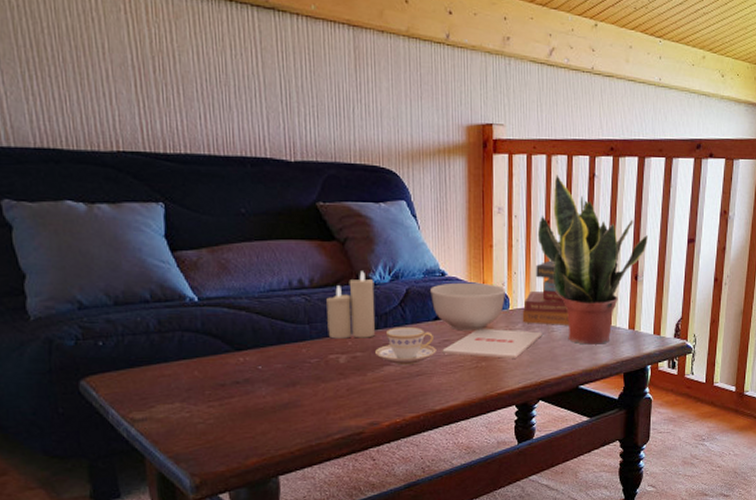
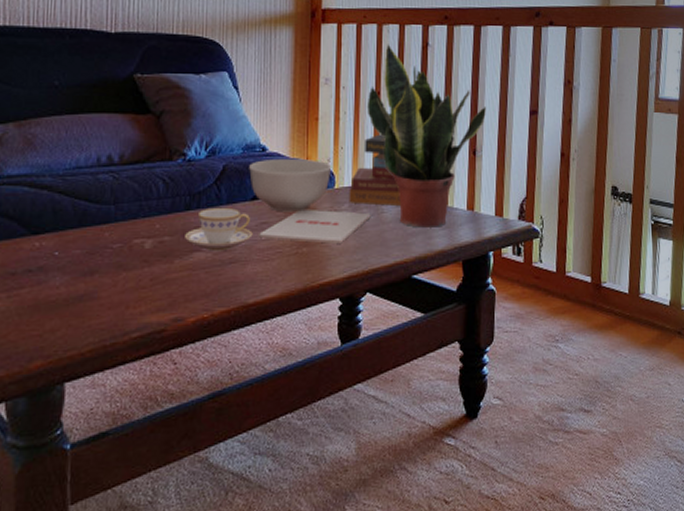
candle: present [326,271,375,339] -> none [134,146,189,221]

